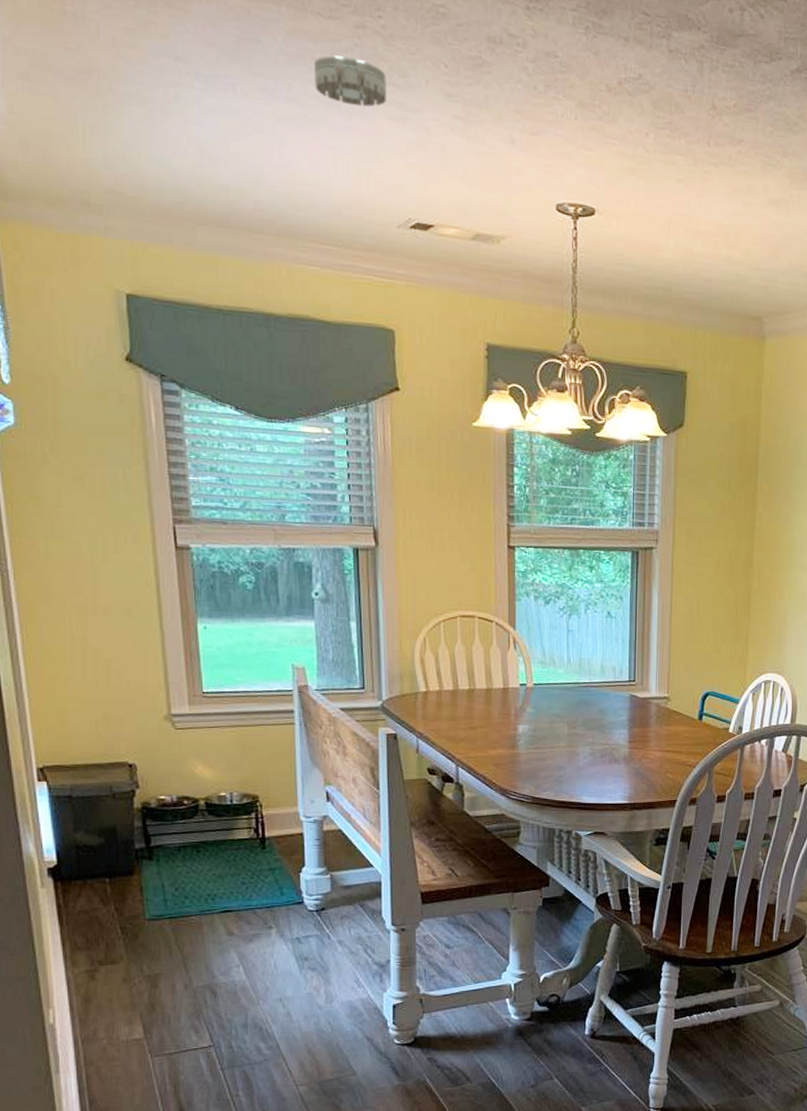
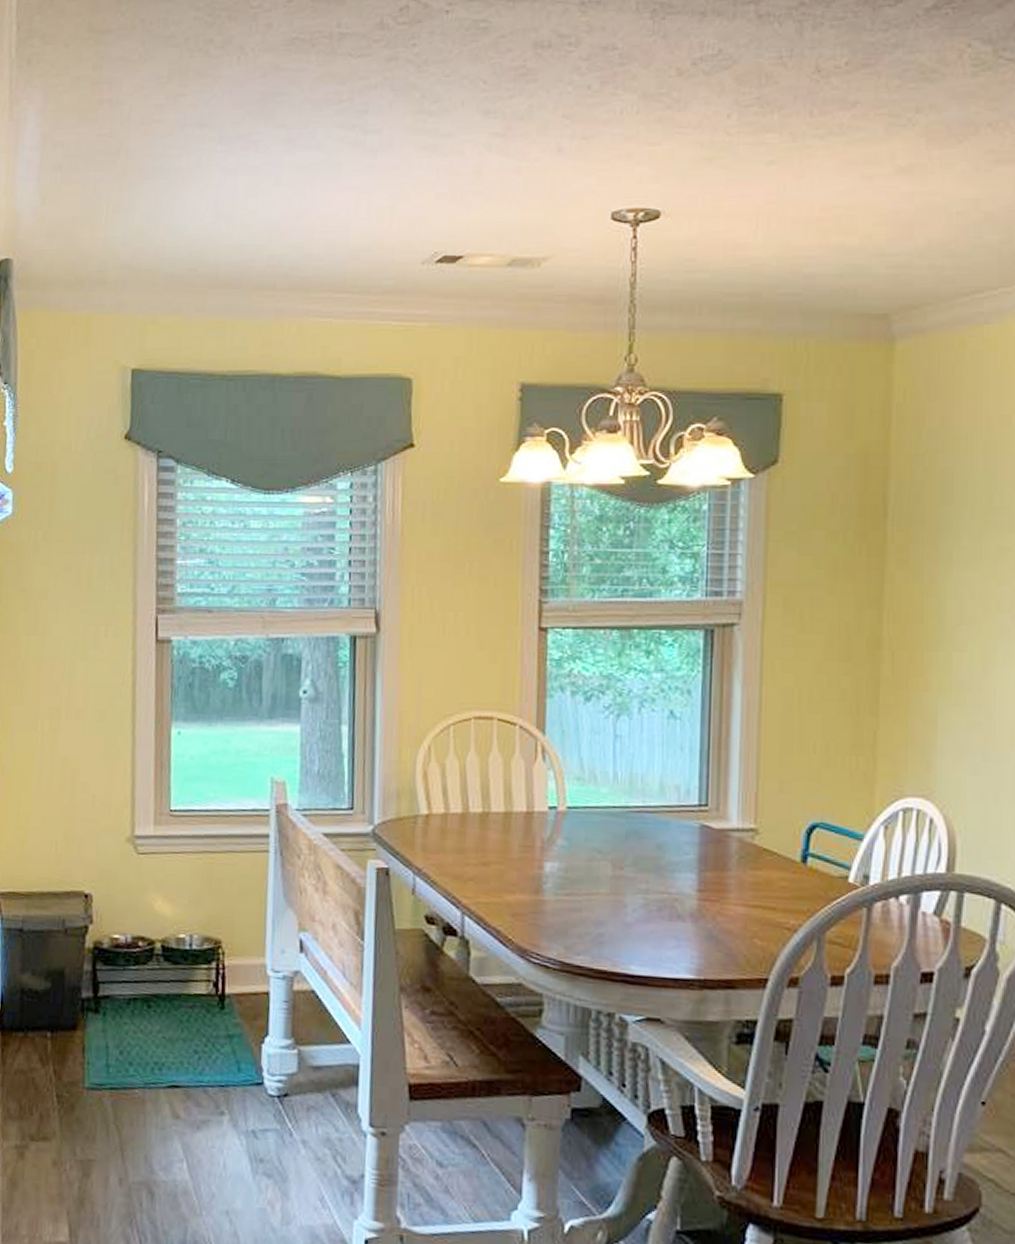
smoke detector: present [315,55,386,107] -> none [340,91,418,142]

